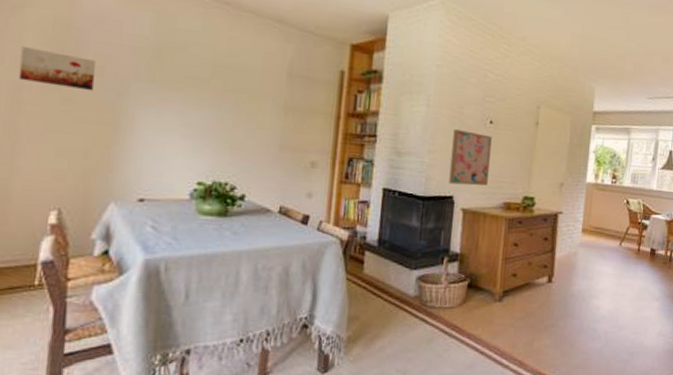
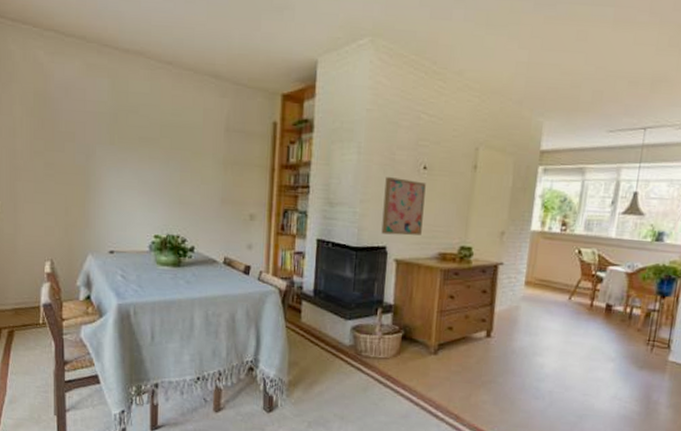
wall art: present [18,47,95,92] -> none [13,119,69,156]

